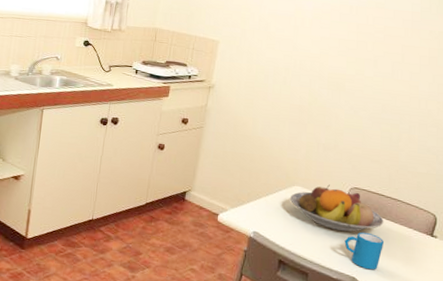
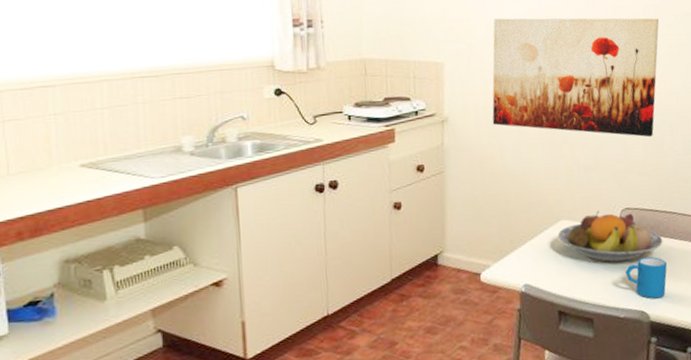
wall art: none [250,12,415,132] -> present [492,18,660,137]

